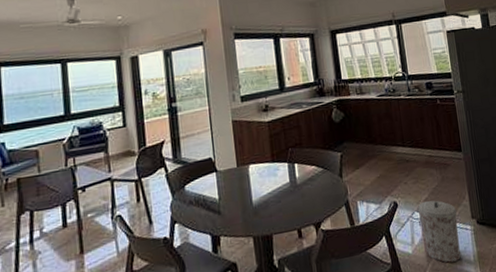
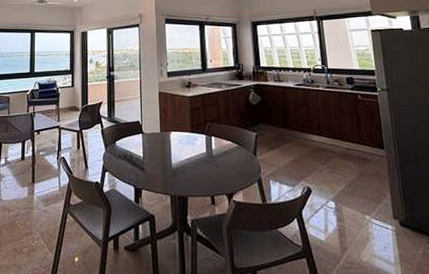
trash can: present [418,200,461,263] -> none [333,193,379,259]

